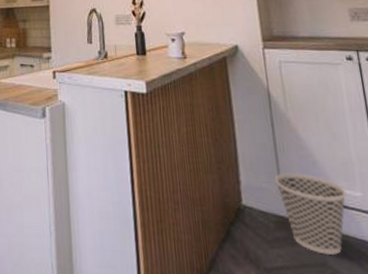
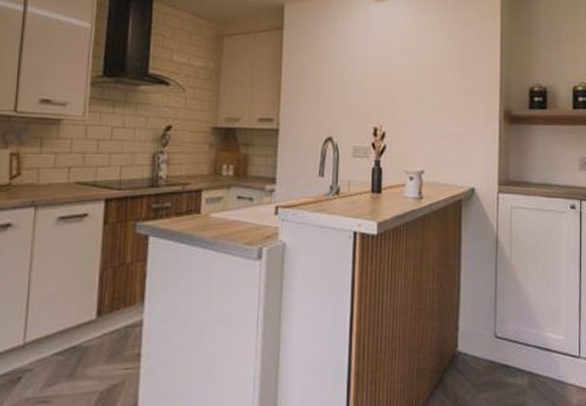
wastebasket: present [275,173,347,256] -> none [492,318,552,397]

